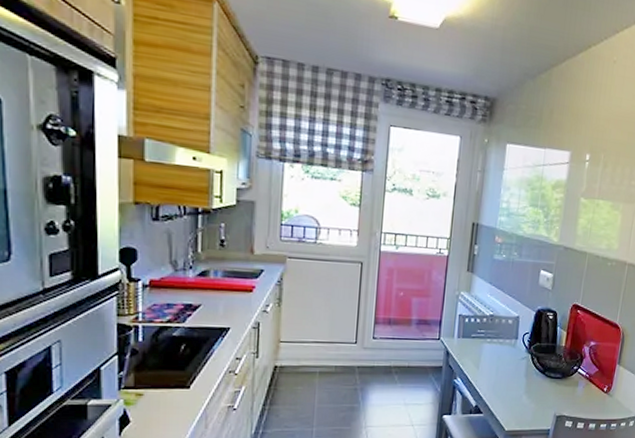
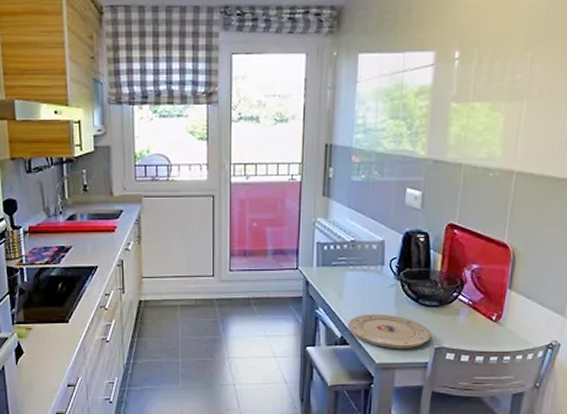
plate: none [482,383,554,417] -> present [347,313,431,349]

